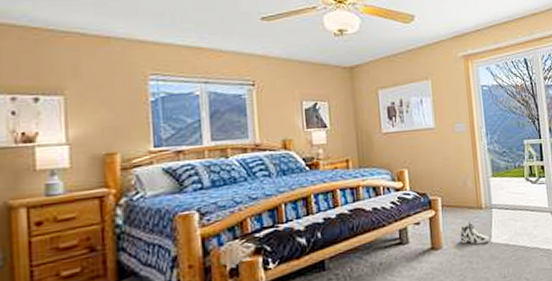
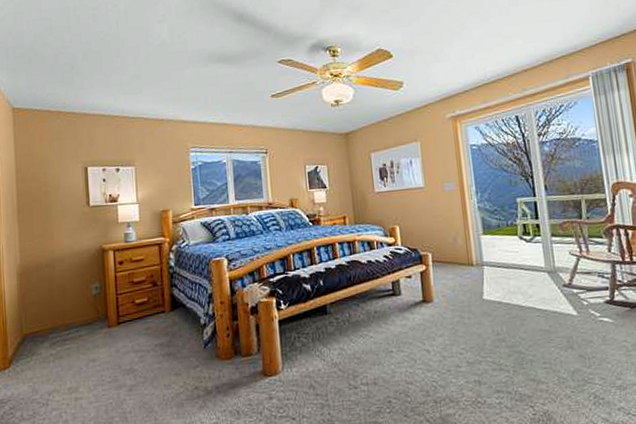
sneaker: present [459,222,489,245] -> none [450,278,481,300]

